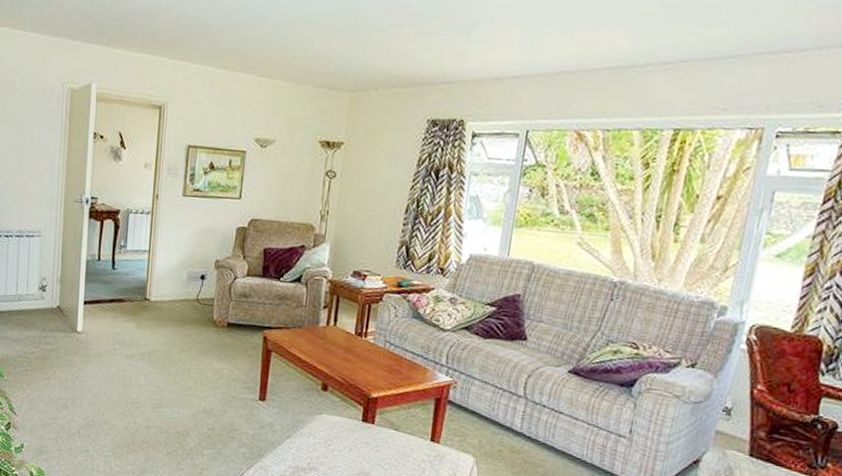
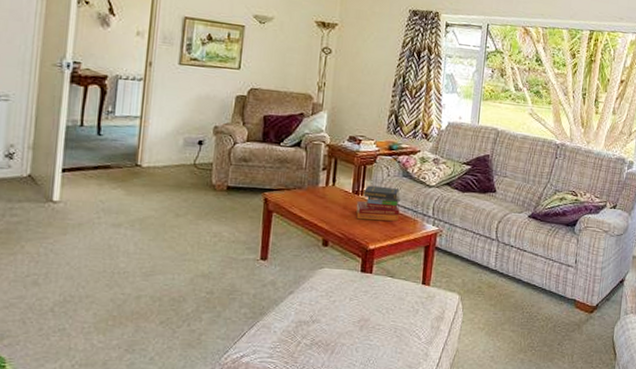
books: none [358,326,409,368] -> present [356,185,400,222]

